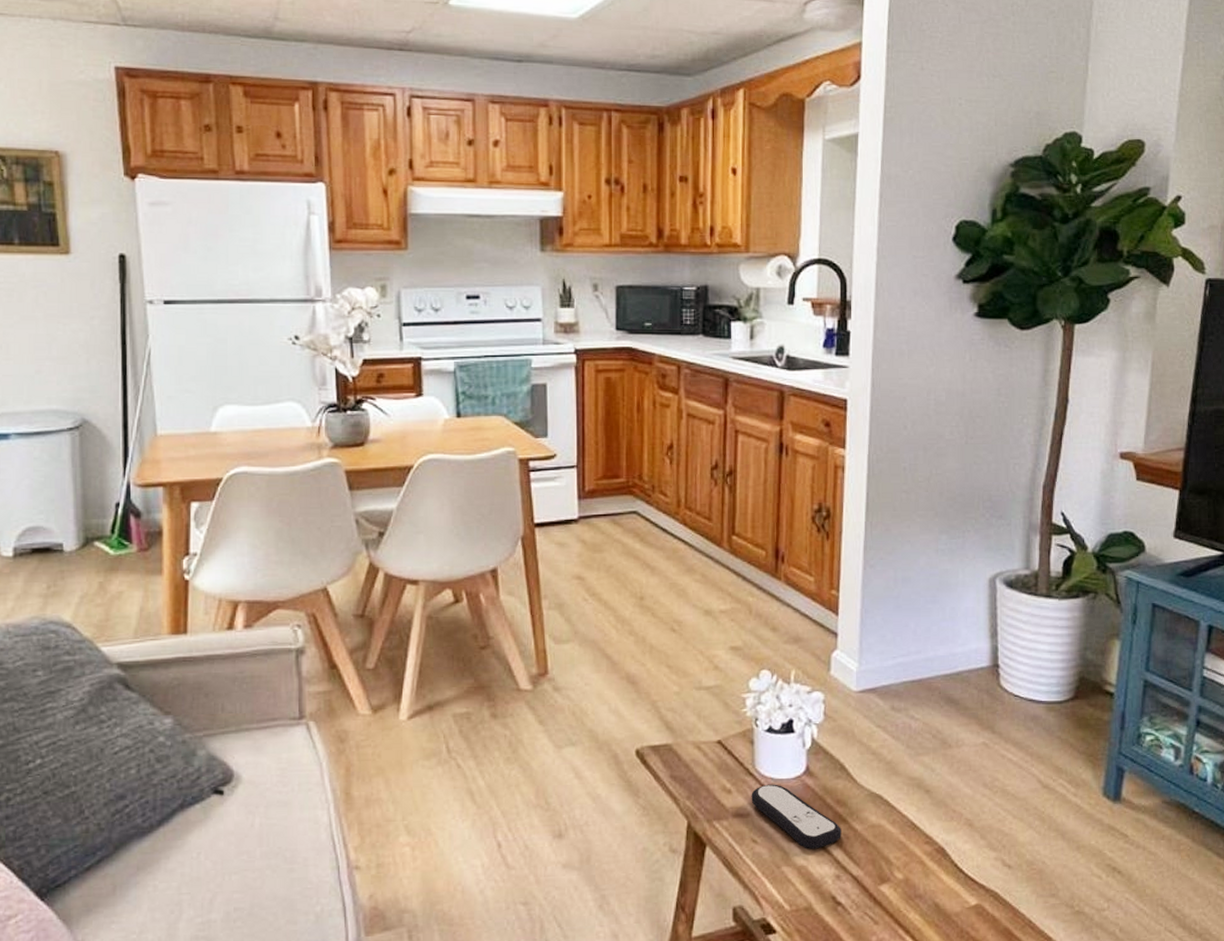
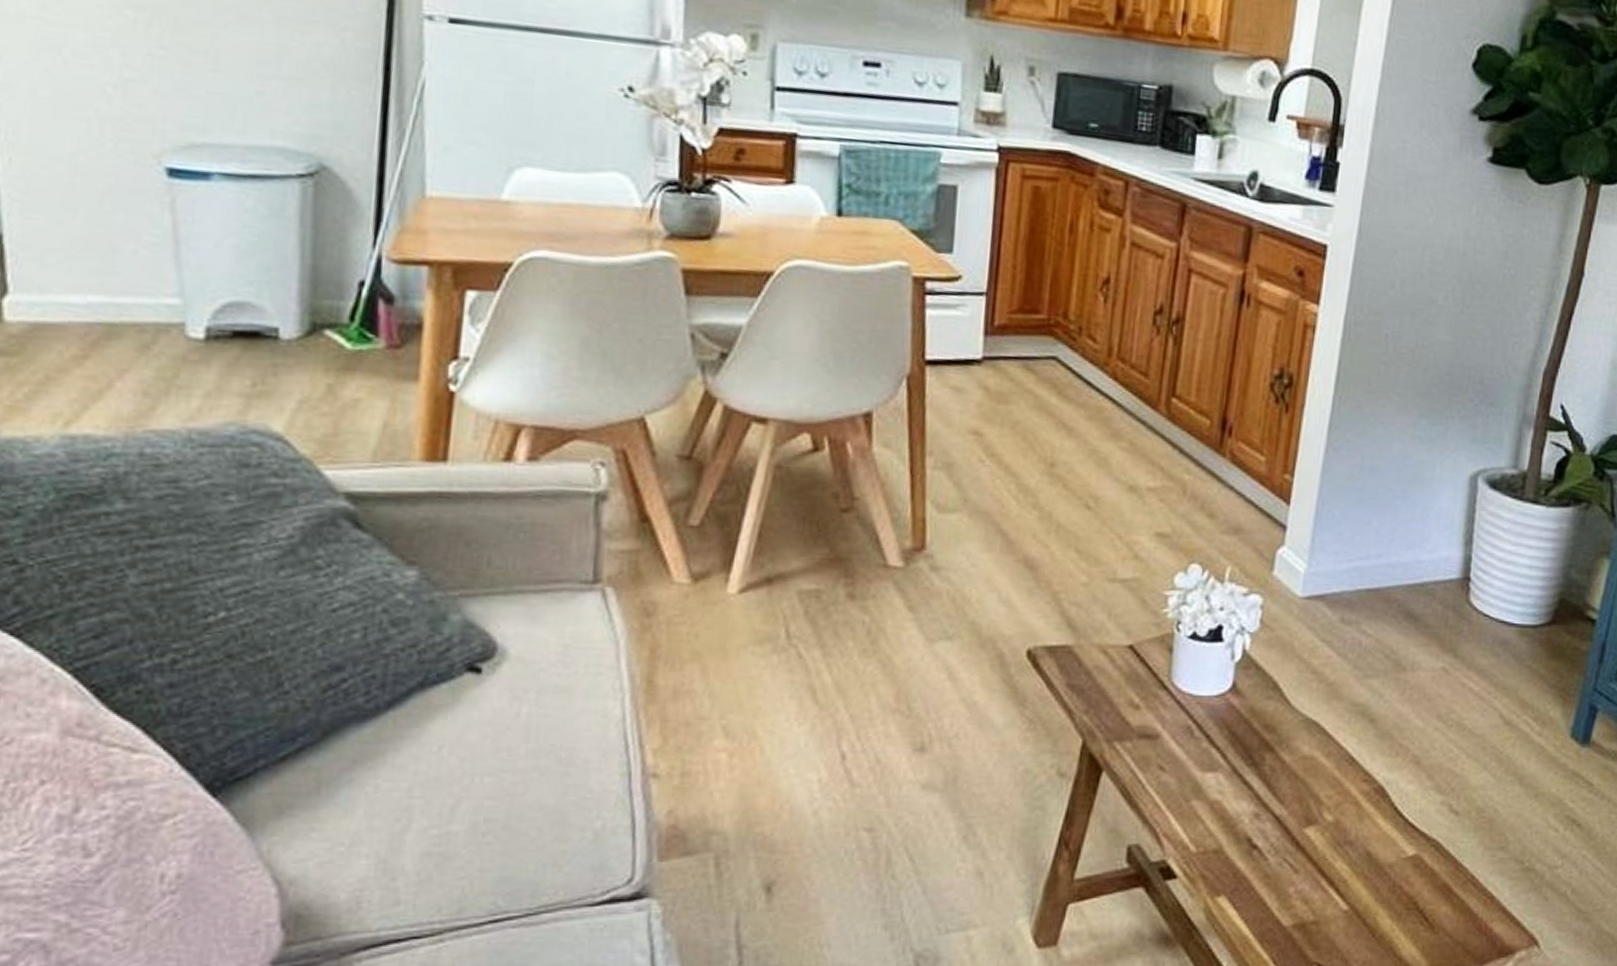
remote control: present [751,784,841,849] -> none [1162,701,1267,781]

